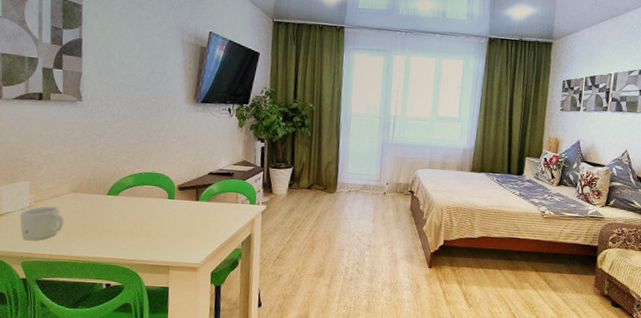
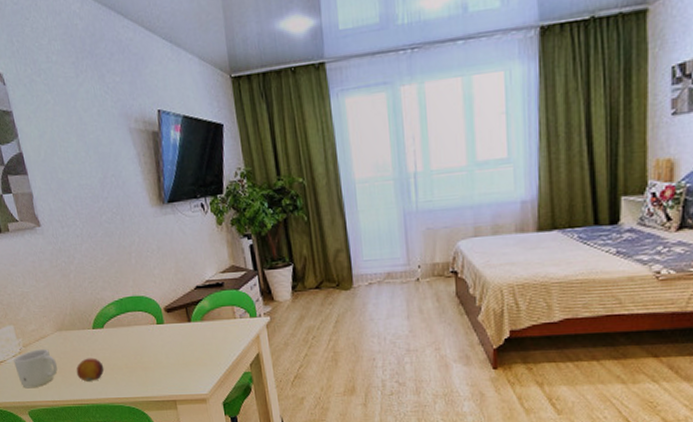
fruit: none [81,219,109,241] -> present [76,357,105,382]

